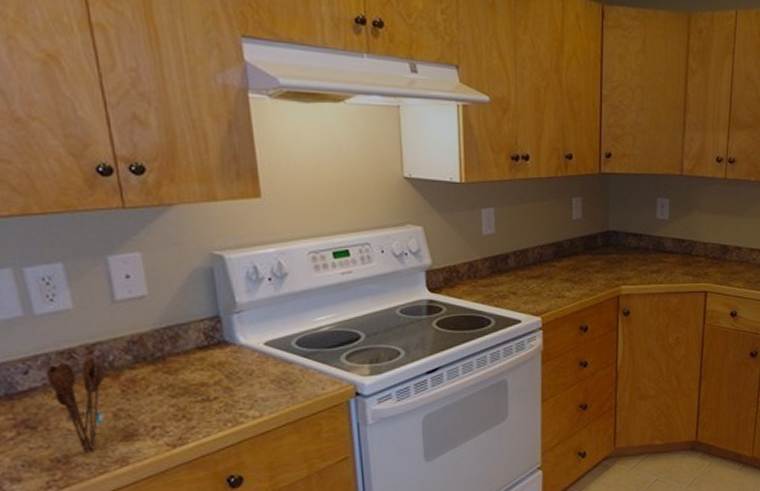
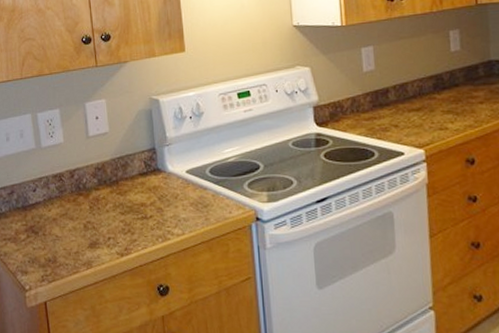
utensil holder: present [45,355,105,453] -> none [45,178,80,255]

